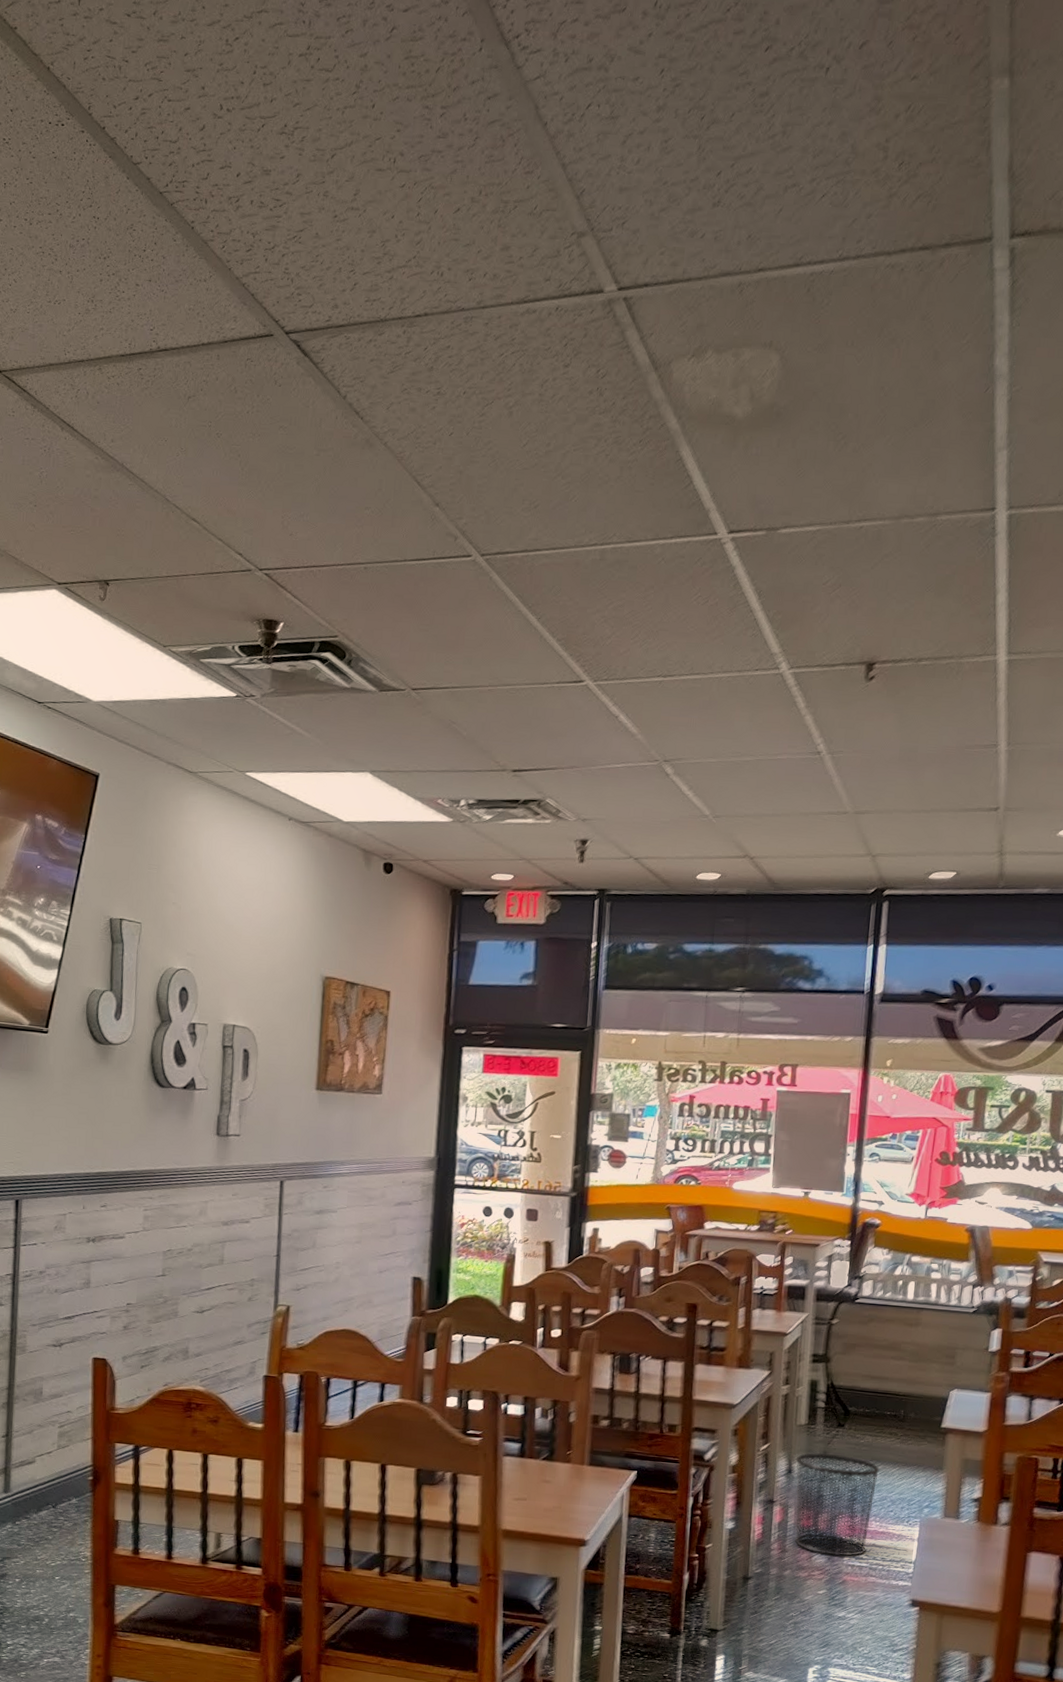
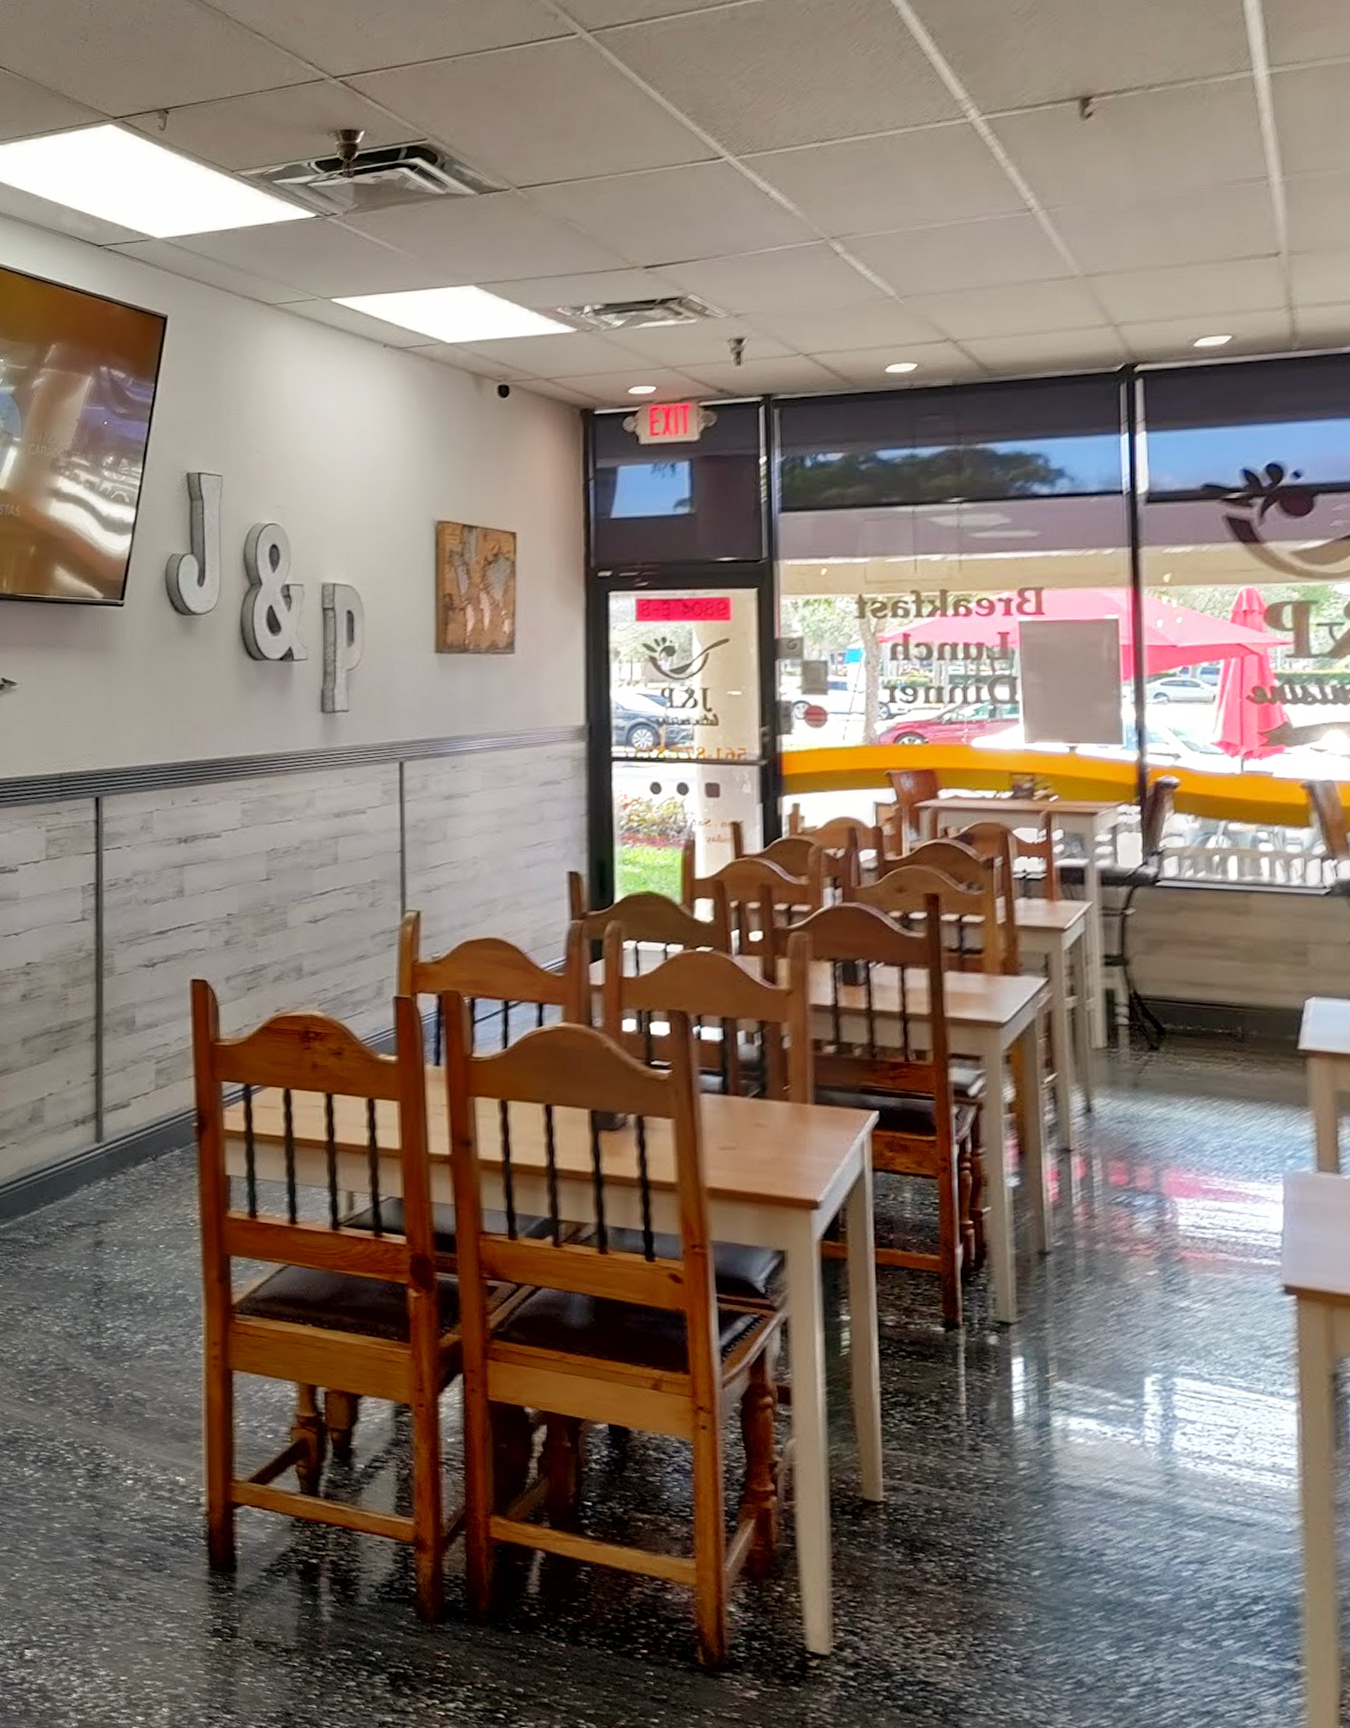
waste bin: present [794,1452,880,1557] -> none [1095,1085,1217,1225]

